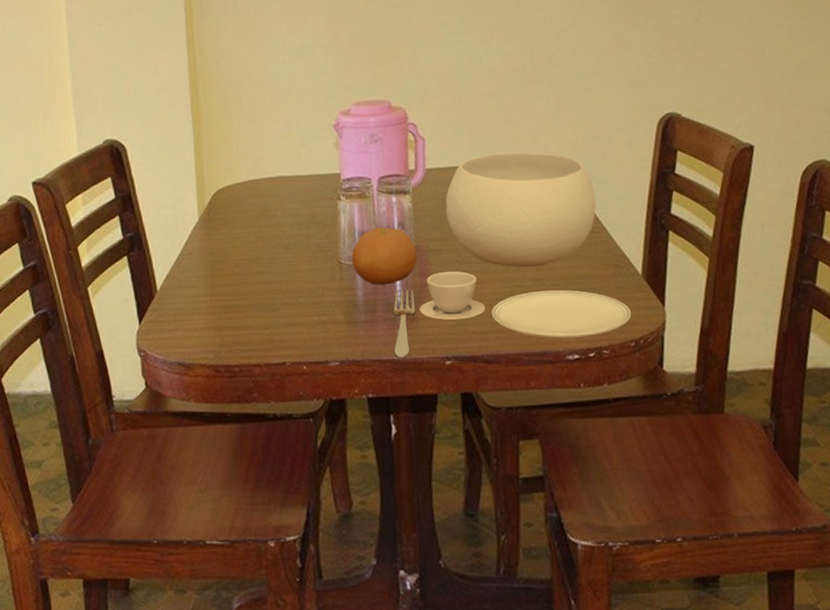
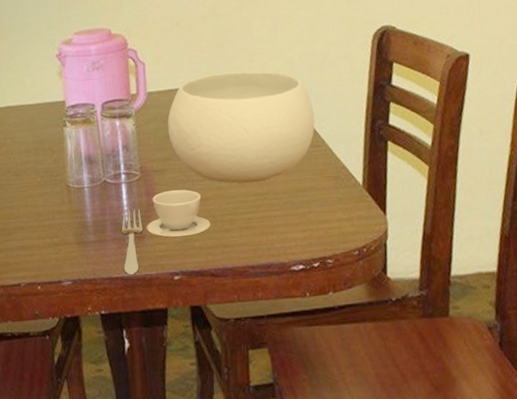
fruit: present [351,227,417,285] -> none [79,150,142,206]
plate: present [492,290,632,339] -> none [217,203,354,250]

